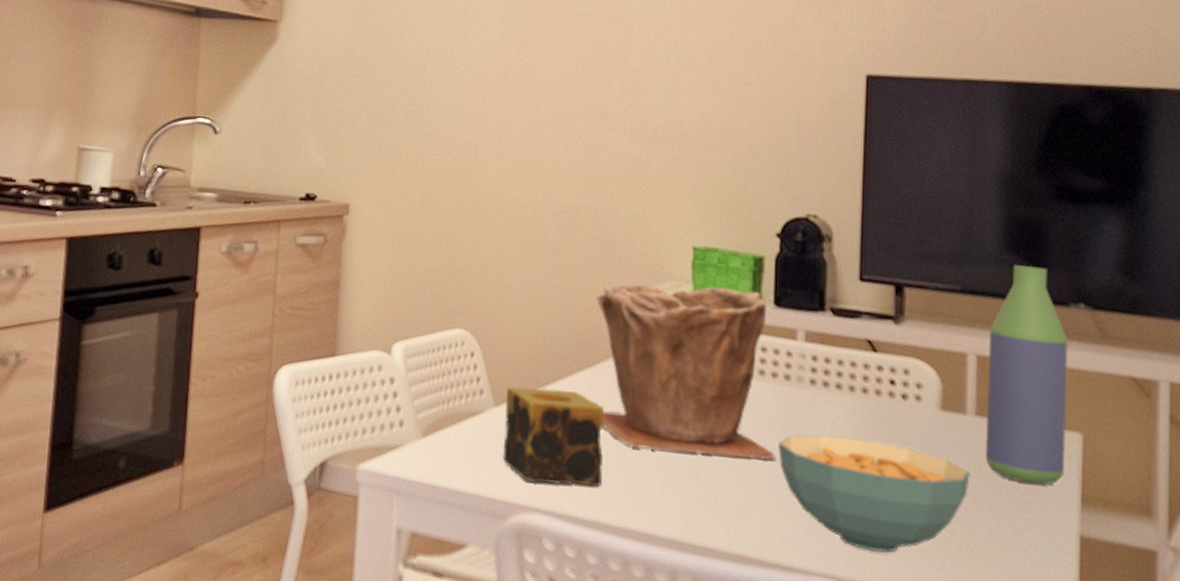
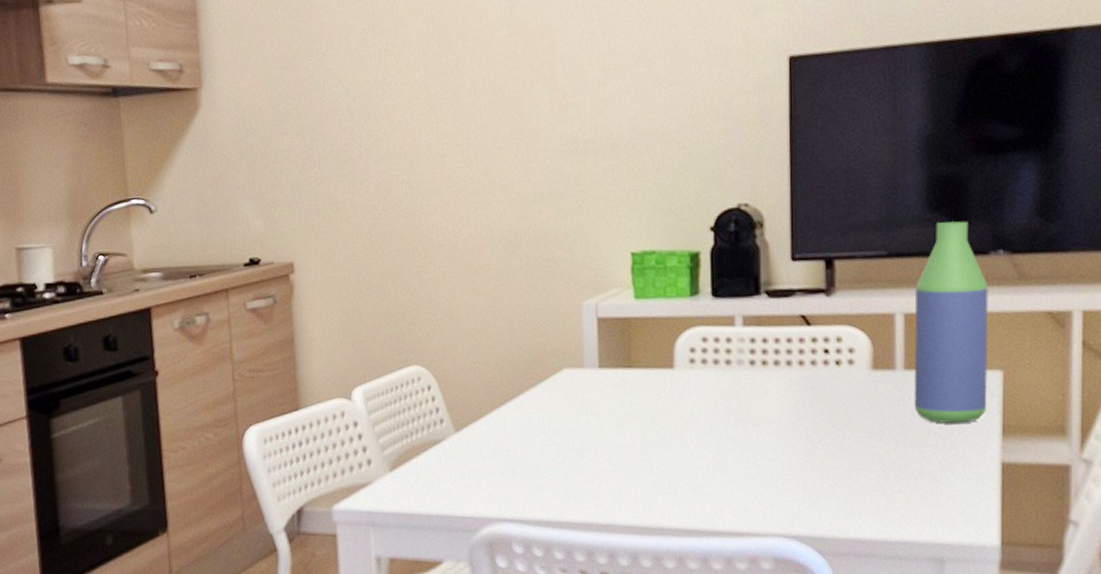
candle: present [502,386,605,487] -> none [464,407,562,496]
plant pot: present [596,284,776,460] -> none [543,286,722,450]
cereal bowl: present [778,434,970,553] -> none [723,408,901,507]

